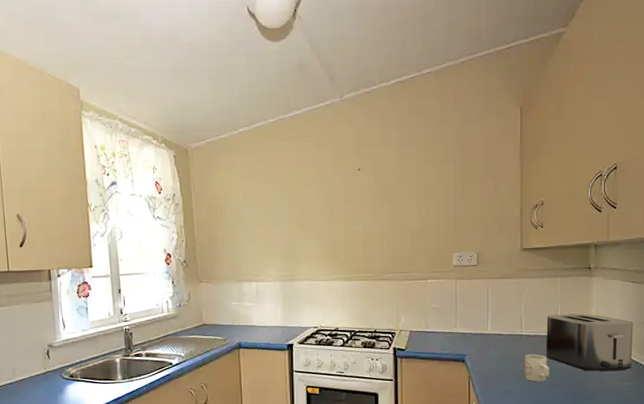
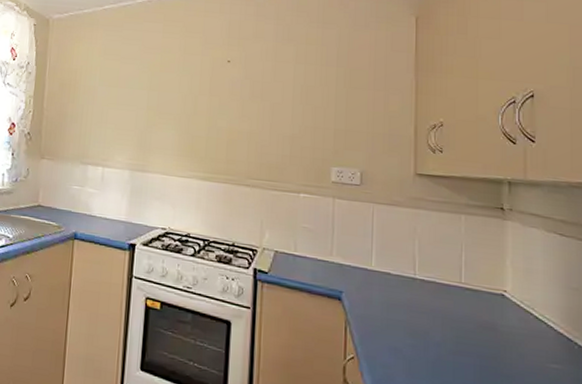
mug: present [523,354,550,382] -> none [417,304,452,344]
toaster: present [546,313,634,371] -> none [446,258,564,348]

